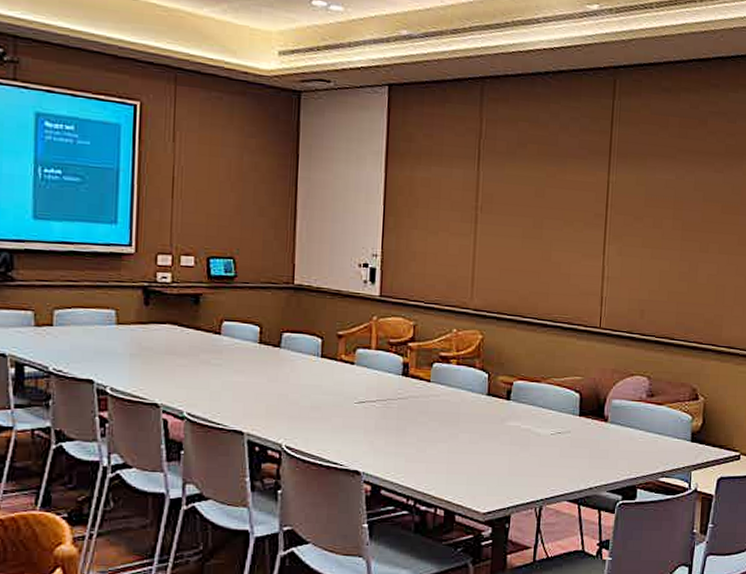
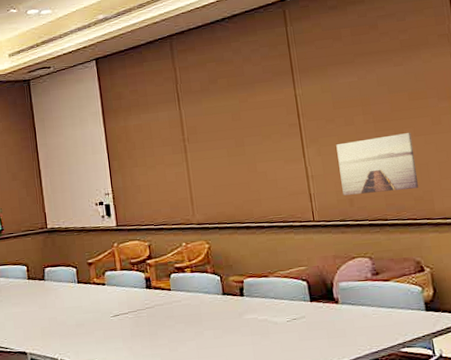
wall art: none [635,246,716,310] -> present [336,133,418,196]

